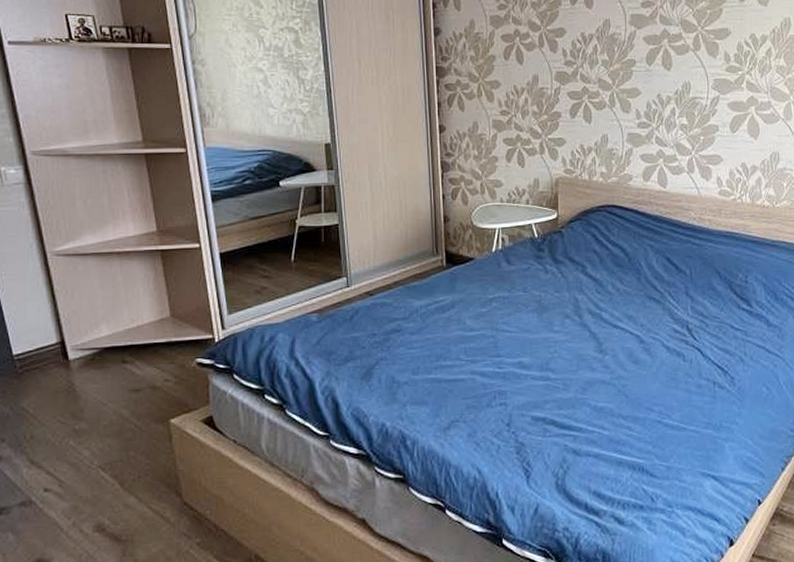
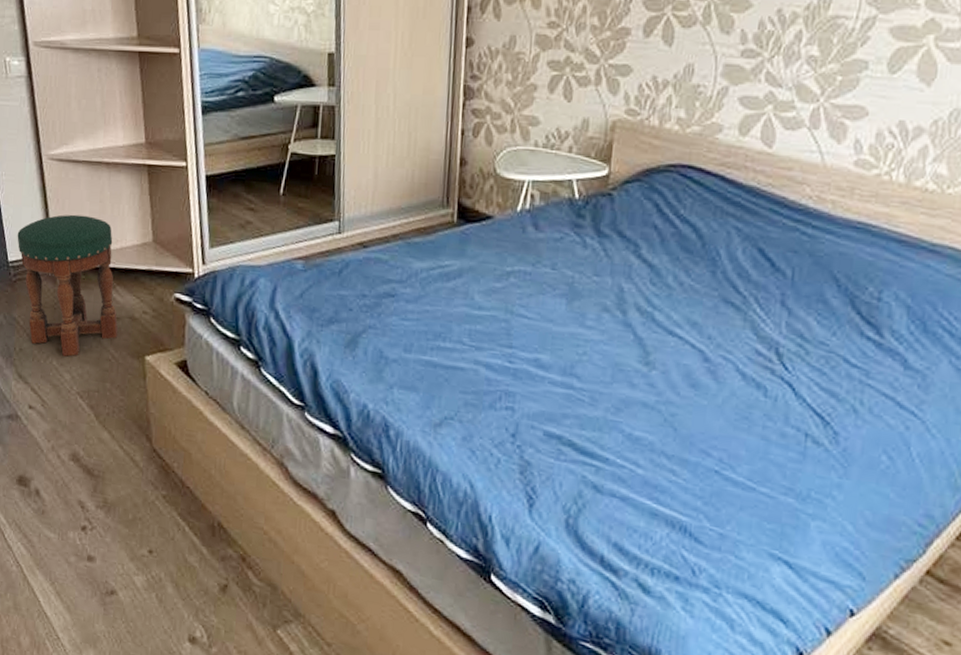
stool: none [22,302,140,435] -> present [17,214,119,357]

